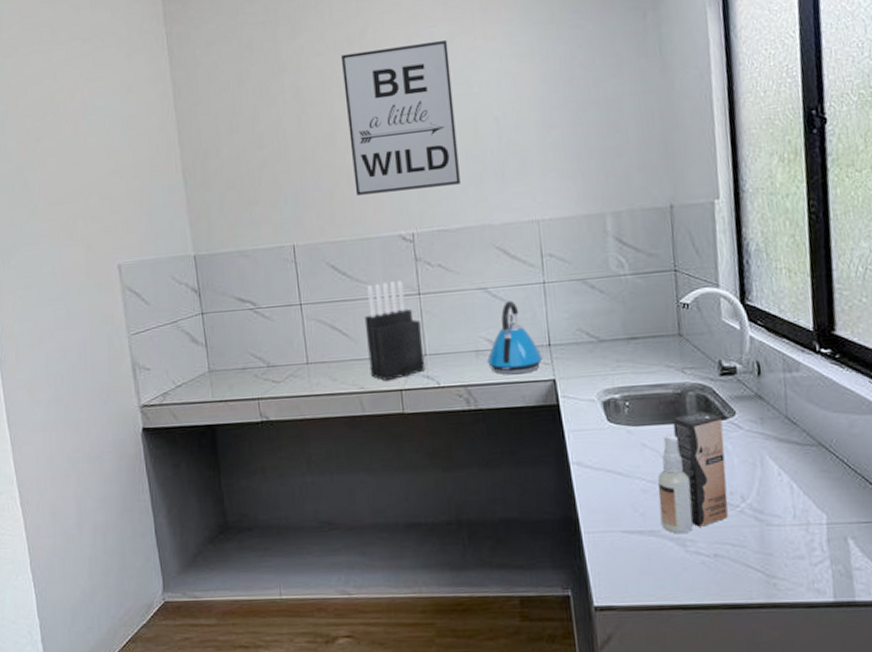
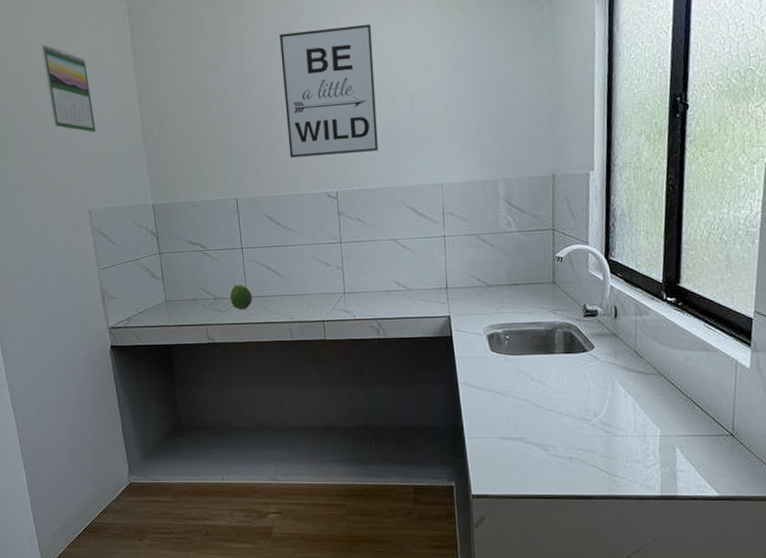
calendar: none [67,76,128,174] -> present [41,44,96,132]
fruit: none [286,348,315,380] -> present [229,284,253,310]
knife block: present [364,279,426,382] -> none [294,230,344,314]
kettle: present [487,300,543,375] -> none [395,250,440,311]
spray bottle: present [658,411,728,534] -> none [528,344,584,441]

